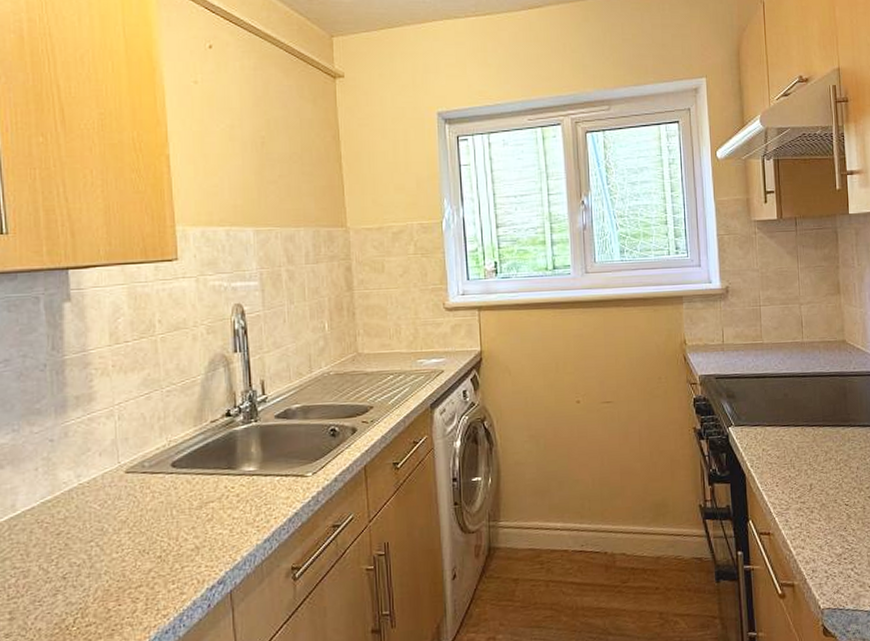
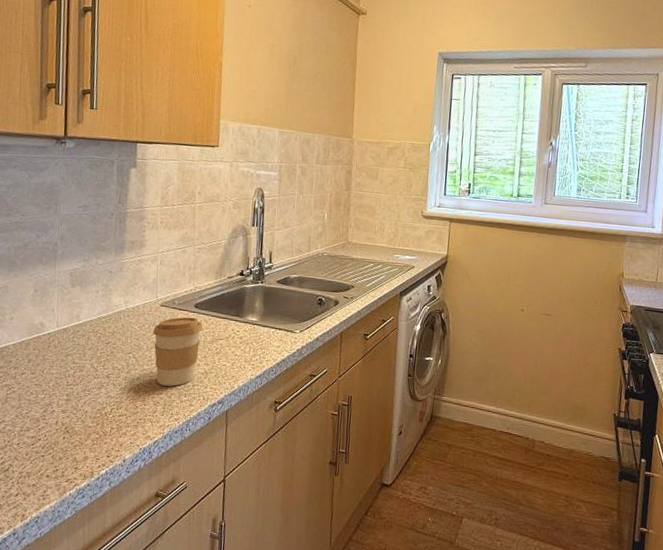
coffee cup: none [119,480,187,576] -> present [153,317,203,387]

